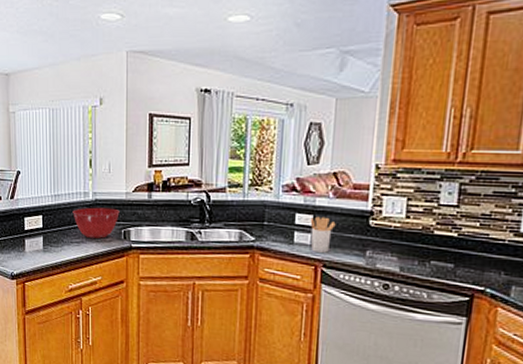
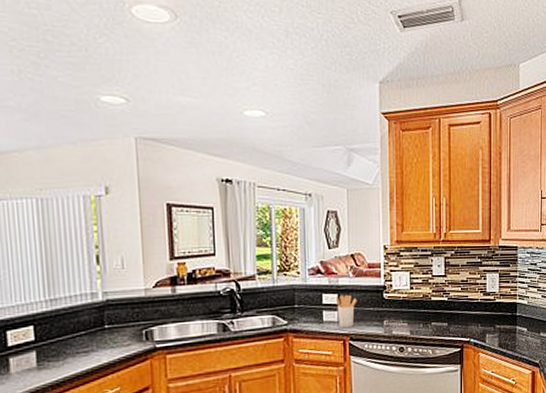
mixing bowl: present [72,207,120,239] -> none [77,307,139,345]

